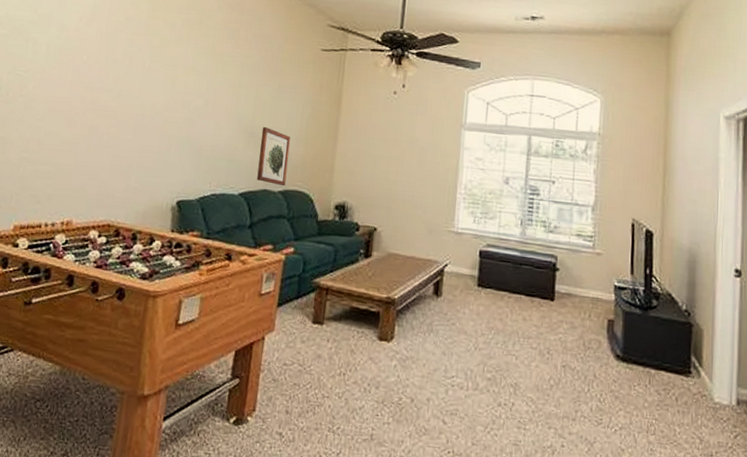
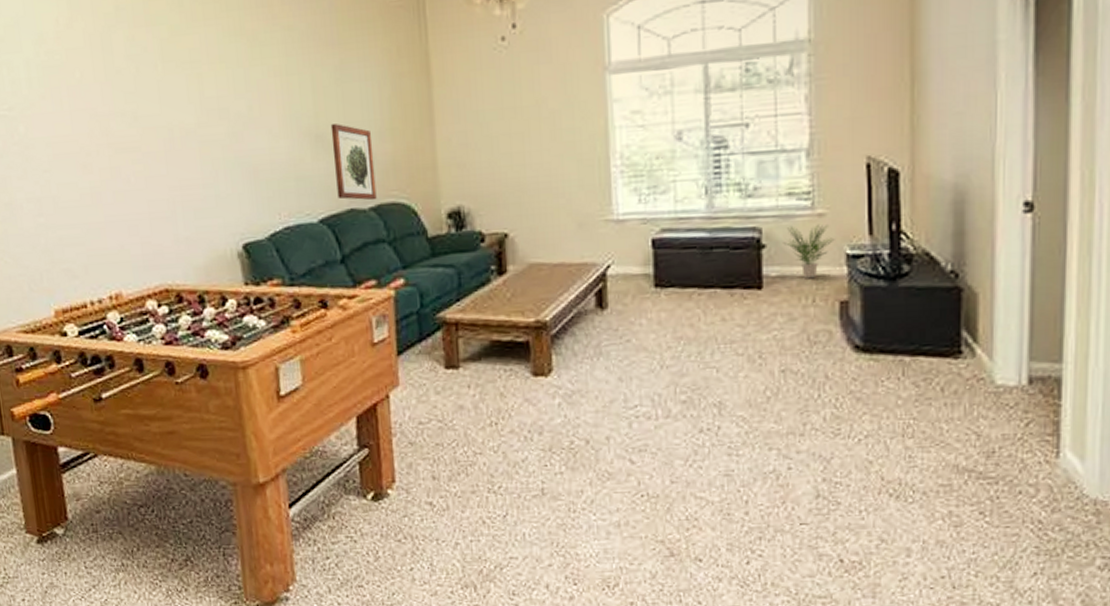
potted plant: none [571,258,607,300] -> present [783,224,835,279]

